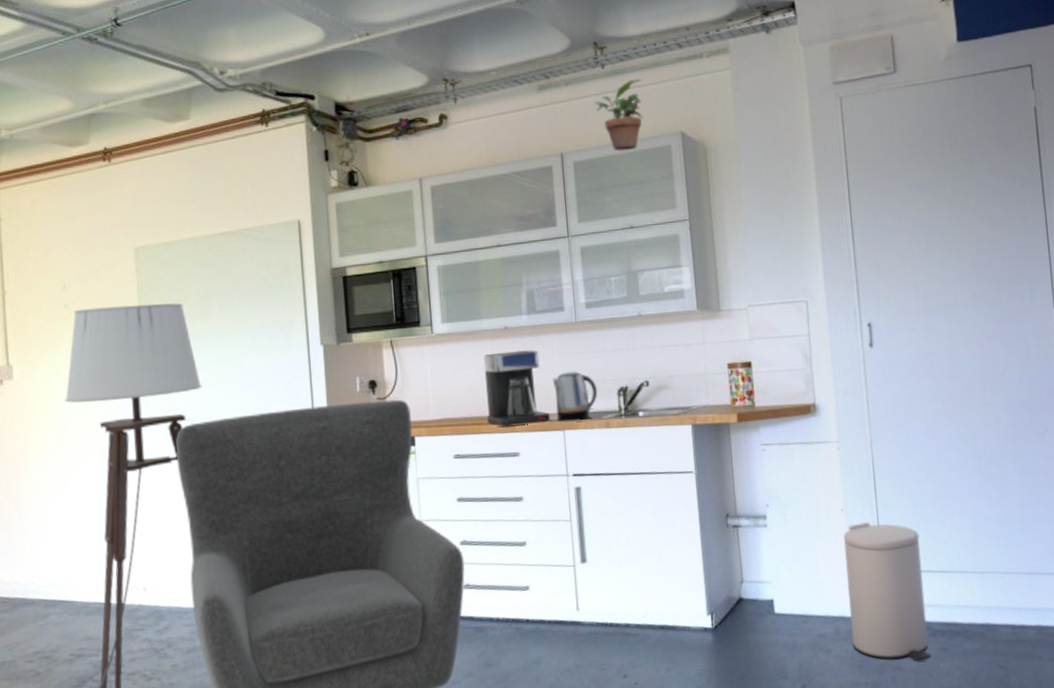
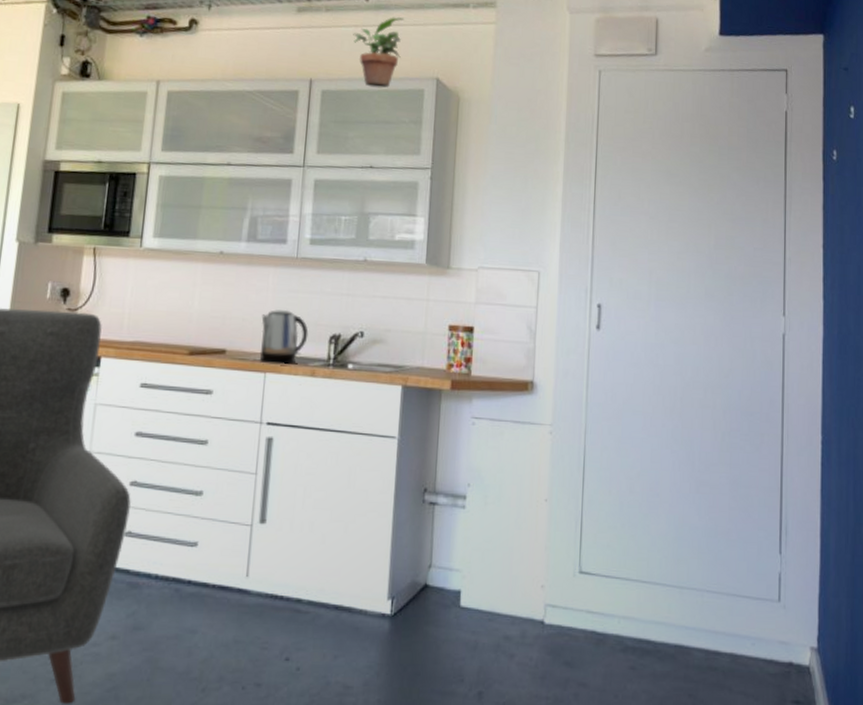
coffee maker: present [483,350,550,428] -> none [183,277,253,362]
pedal bin: present [843,522,931,661] -> none [538,517,622,679]

